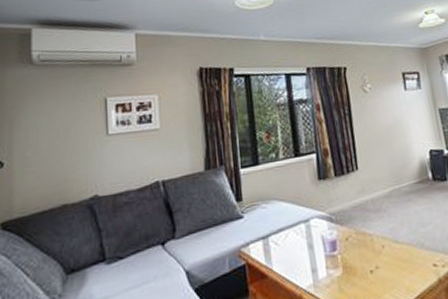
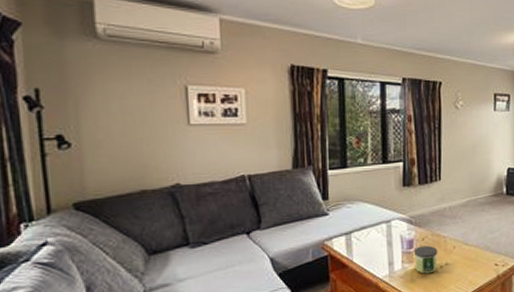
candle: none [337,245,367,282] -> present [413,245,438,274]

